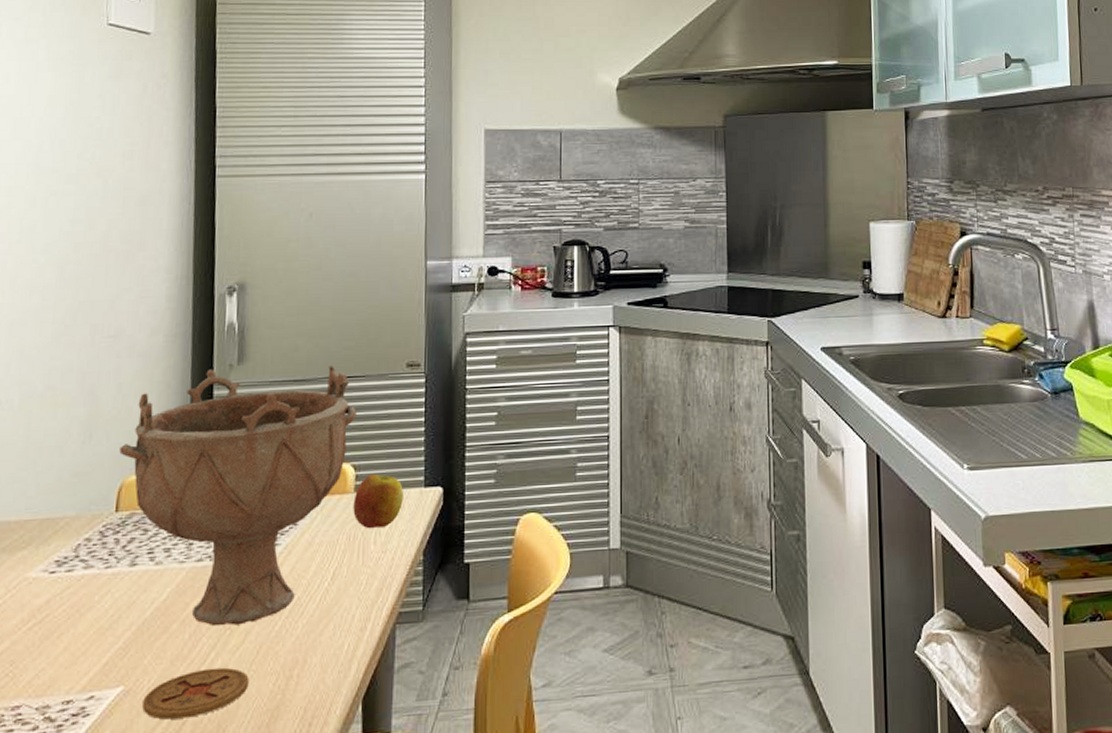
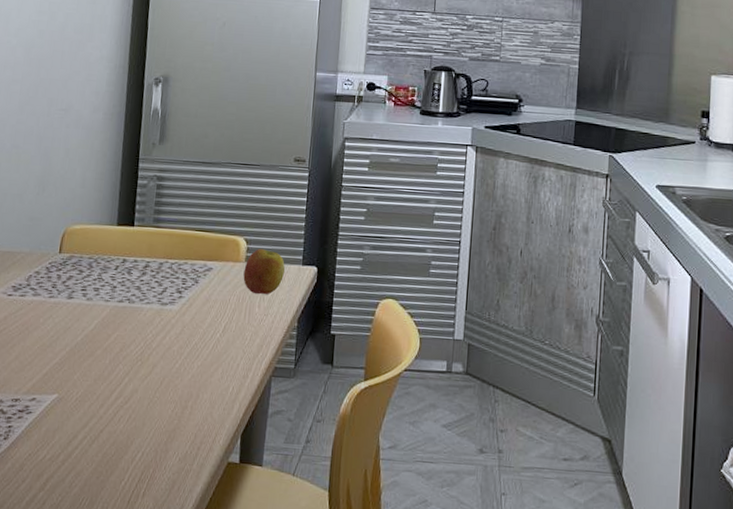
decorative bowl: present [119,365,357,627] -> none [64,145,251,359]
coaster: present [142,667,249,720] -> none [71,390,154,428]

